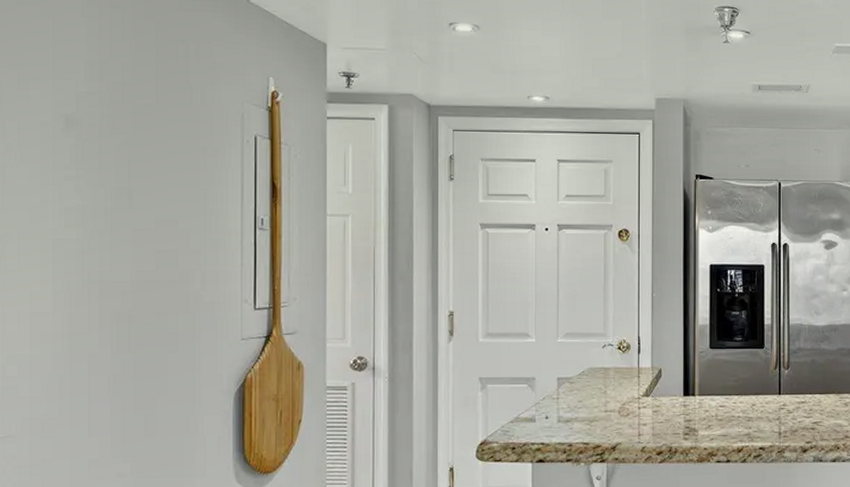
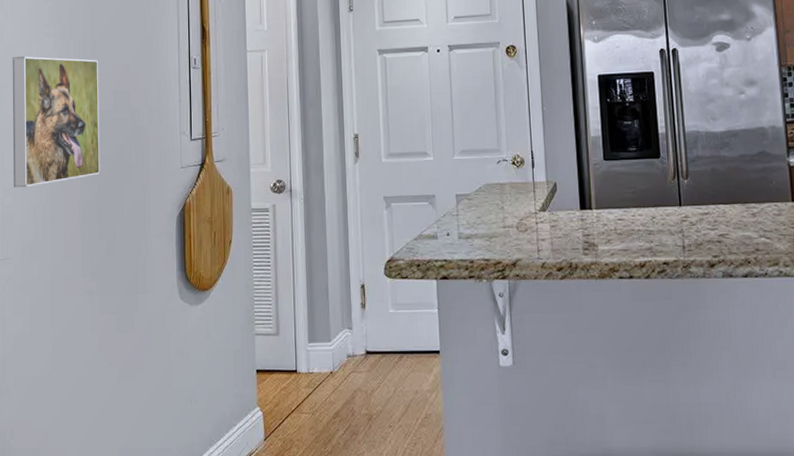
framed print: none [18,201,137,356] -> present [12,56,101,188]

